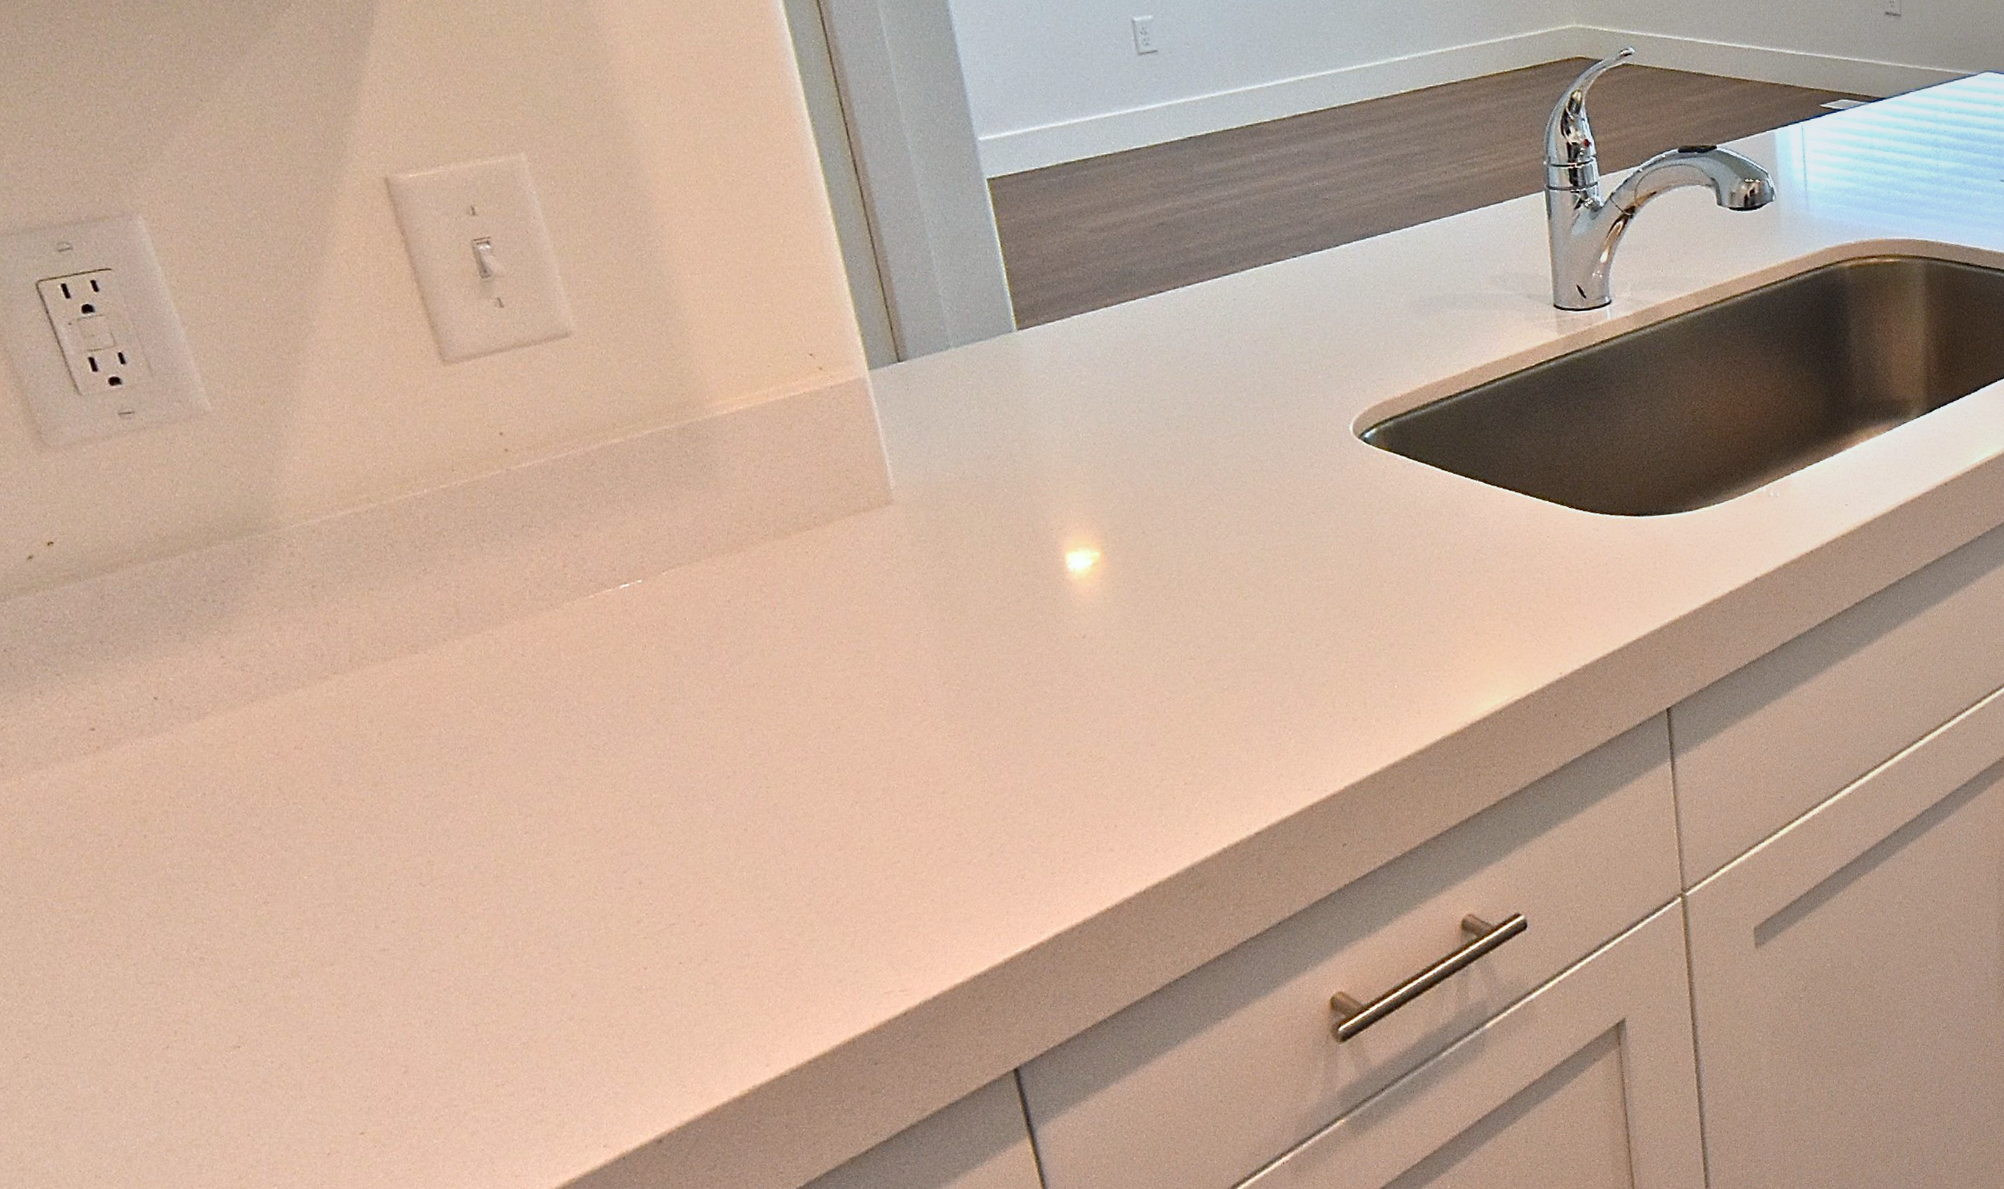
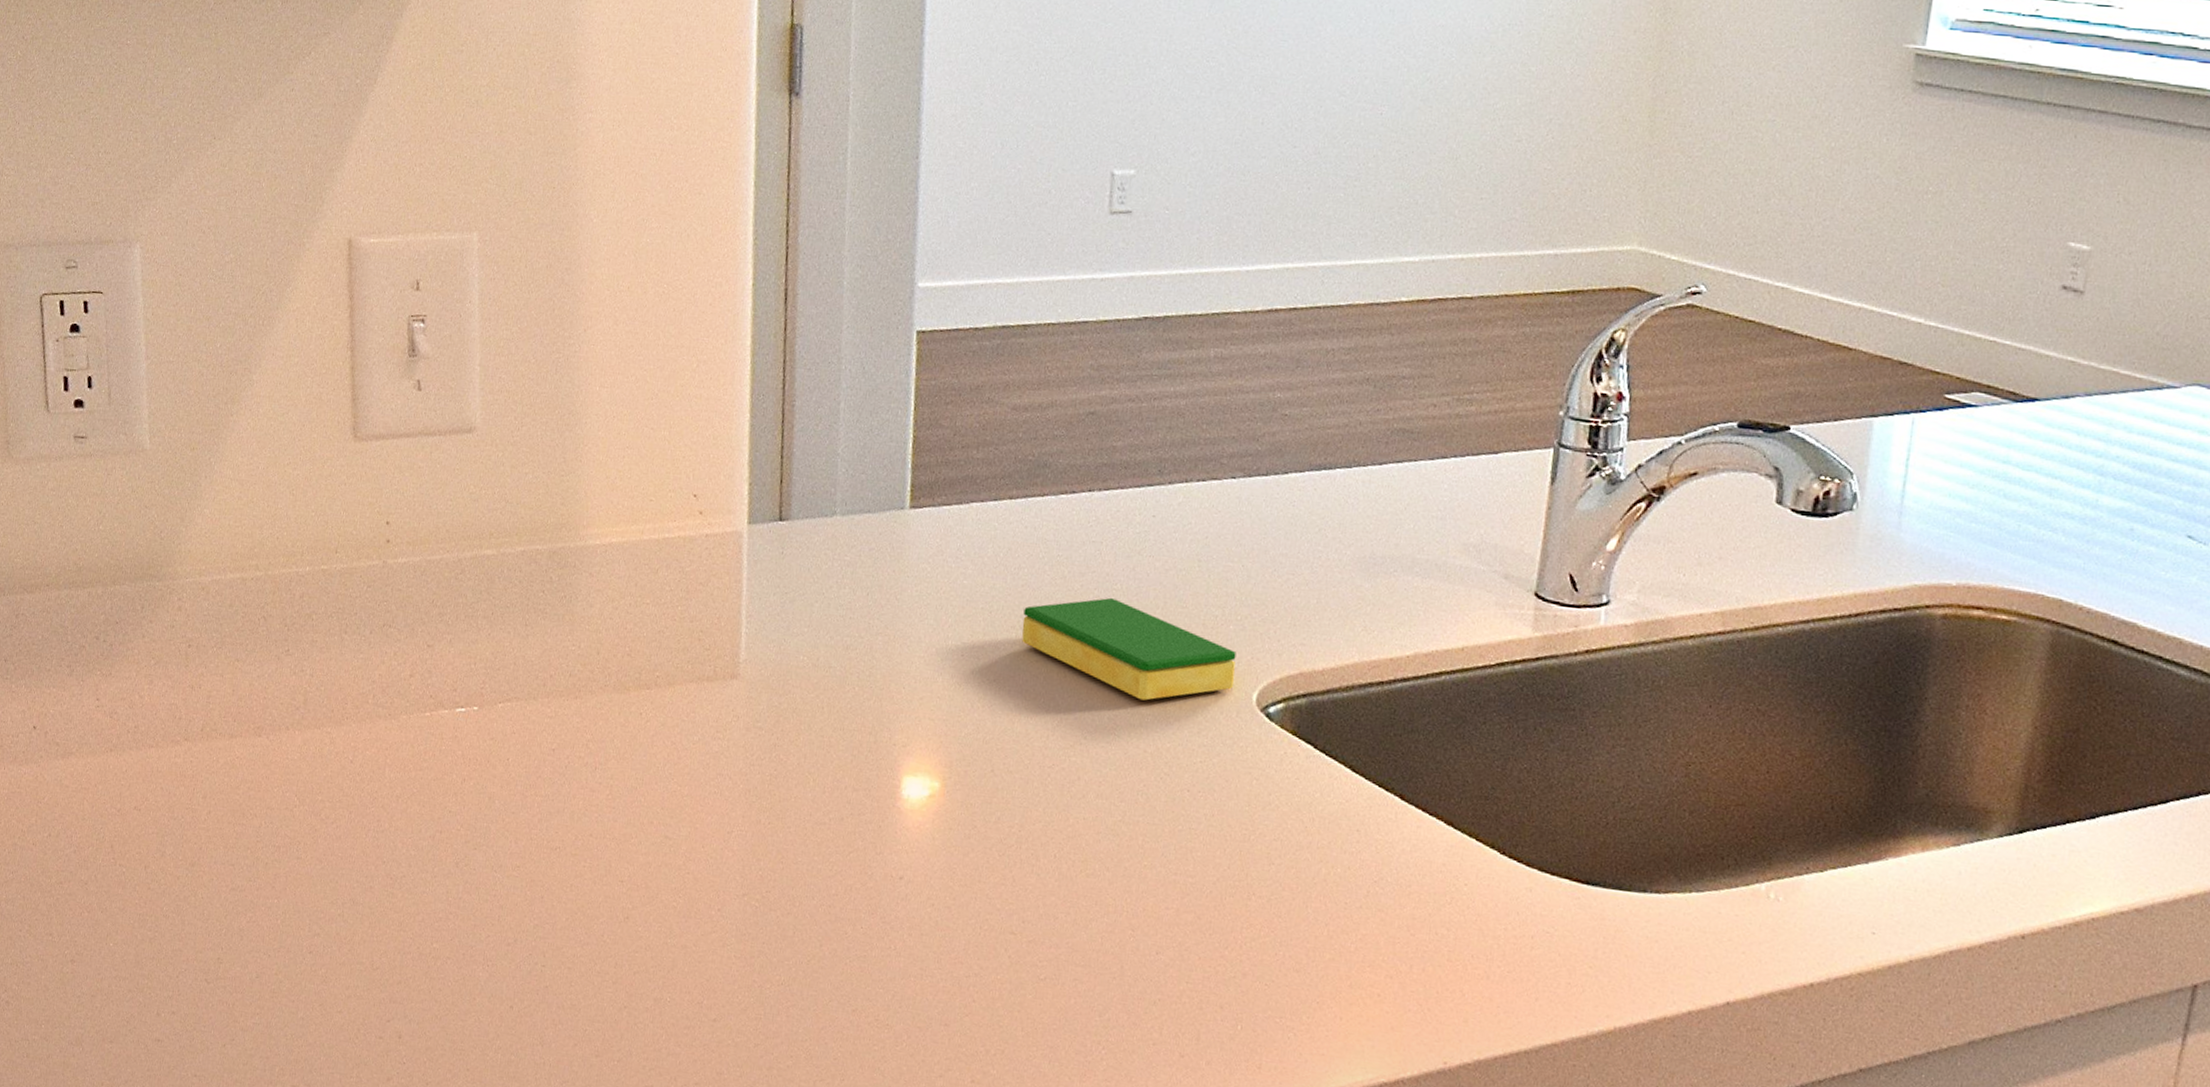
dish sponge: none [1140,372,1332,450] -> present [1022,597,1236,701]

